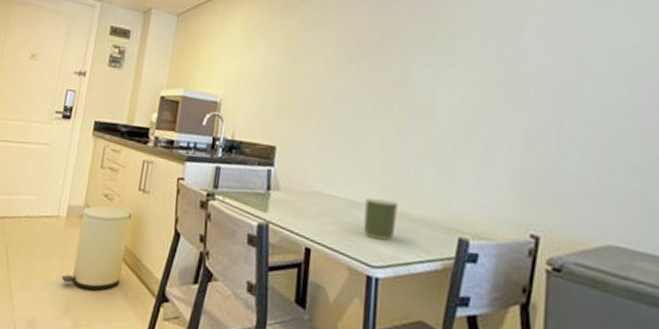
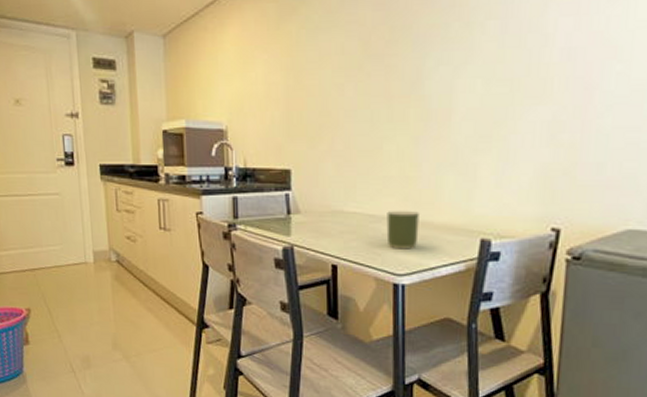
pedal bin: present [61,205,135,292] -> none [103,247,161,326]

